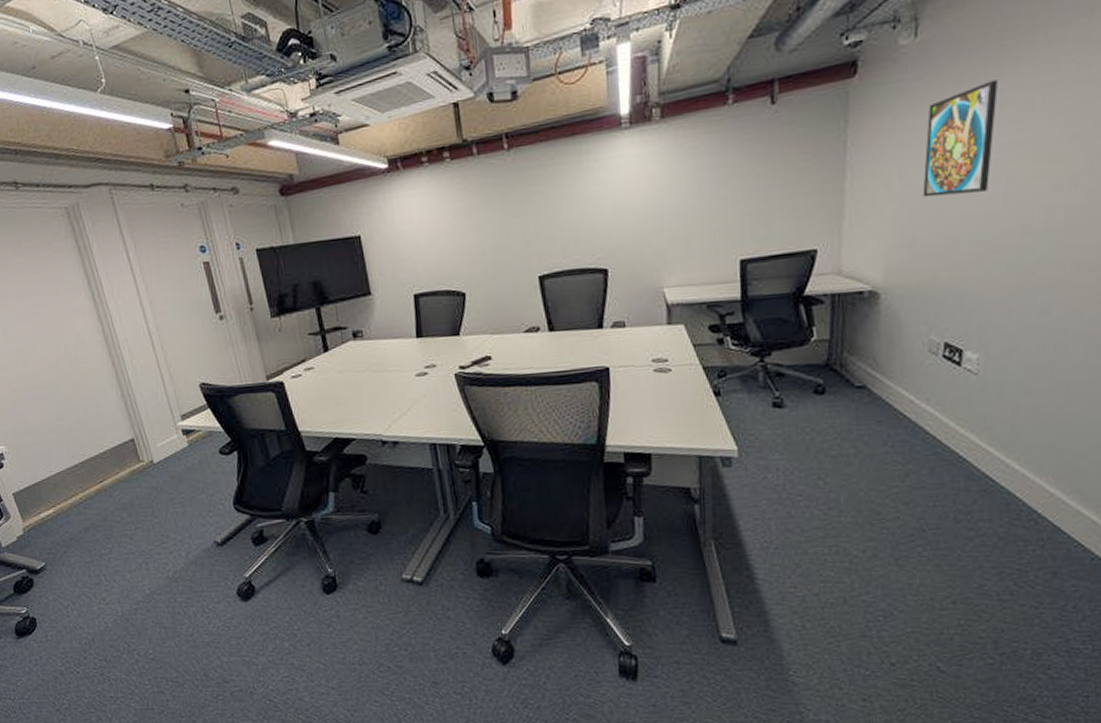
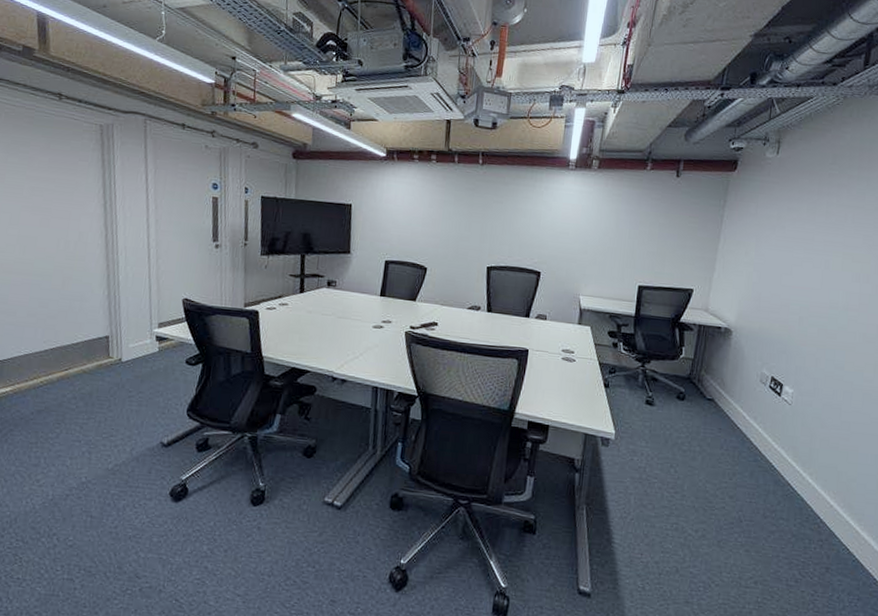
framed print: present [923,80,998,198] -> none [769,196,826,272]

